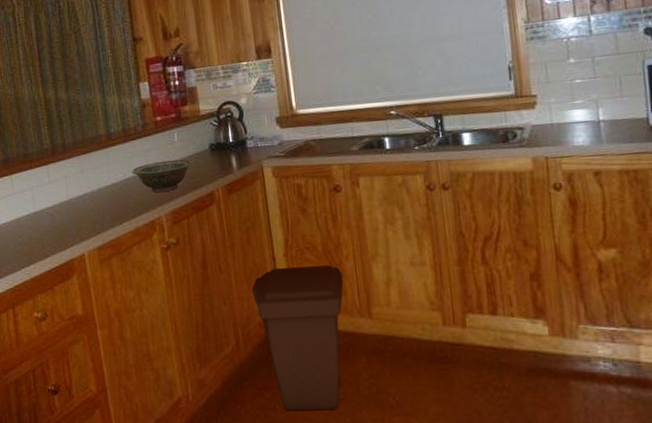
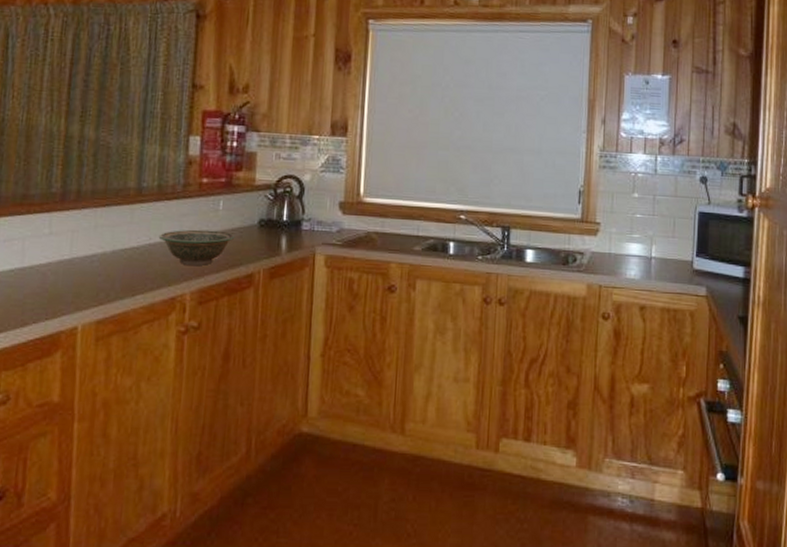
trash can: present [251,265,344,412] -> none [276,368,381,537]

